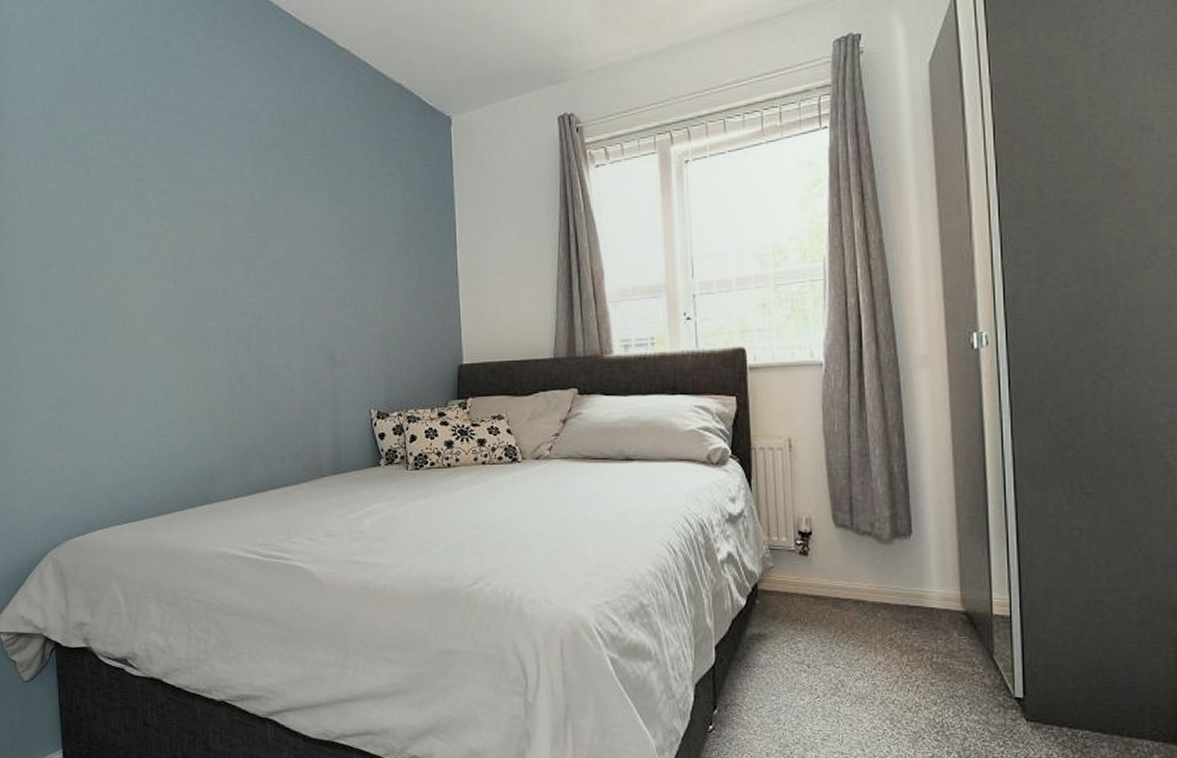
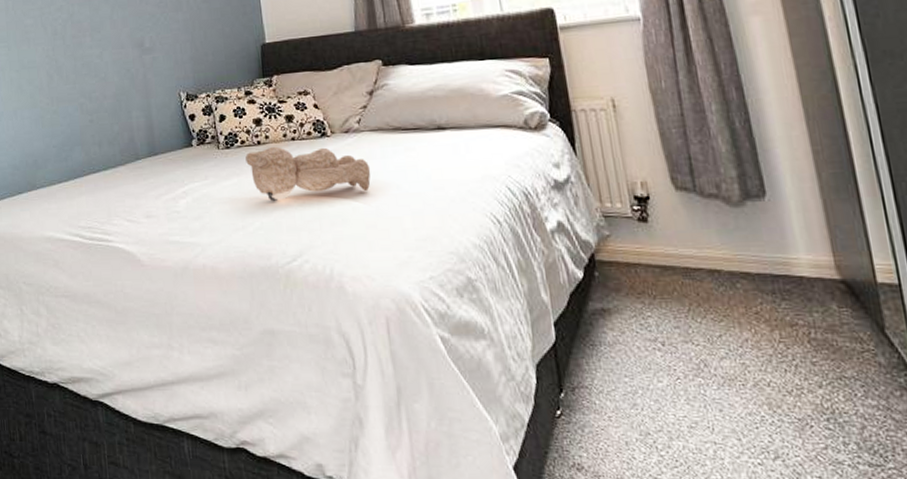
teddy bear: none [434,469,558,525] -> present [245,146,371,202]

